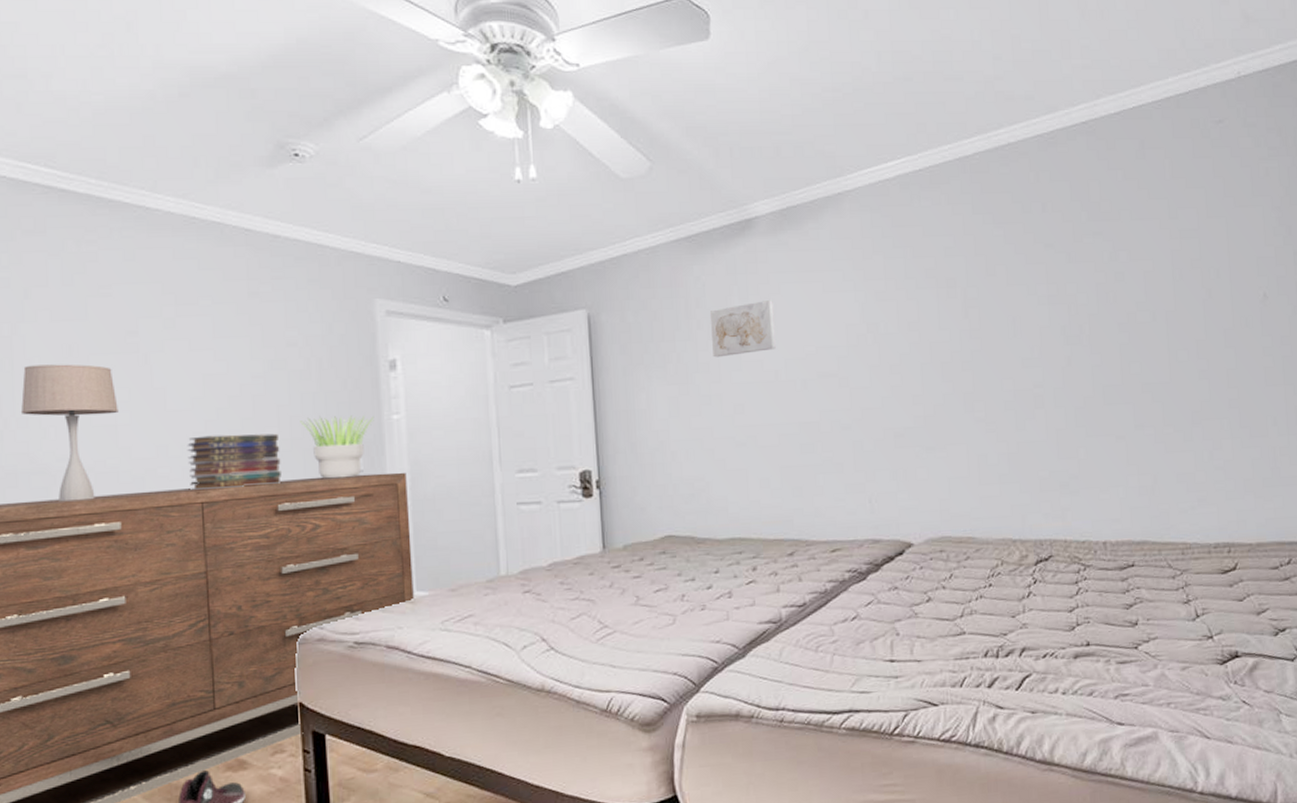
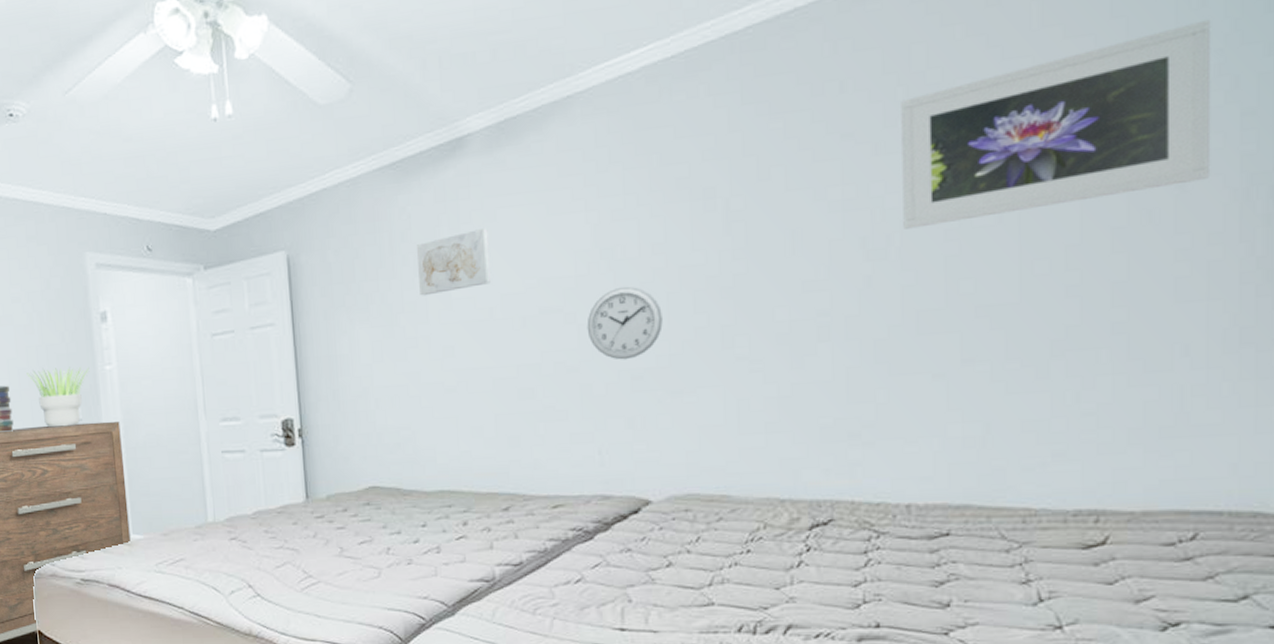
wall clock: none [857,356,918,420] -> present [586,286,663,360]
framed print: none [1084,185,1280,321] -> present [901,19,1212,229]

